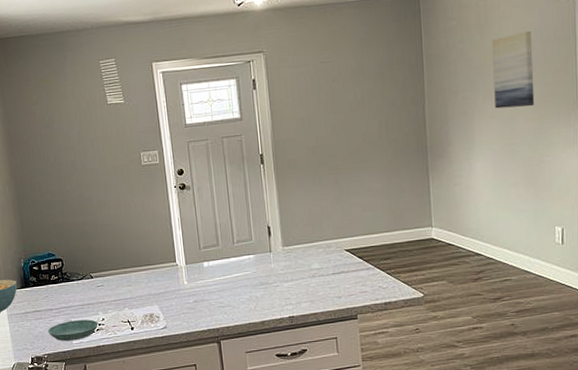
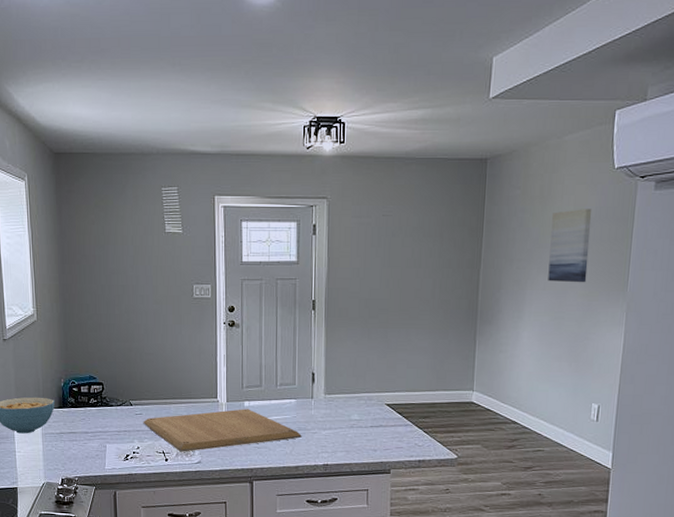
saucer: present [47,319,99,342] -> none [81,446,133,466]
chopping board: none [105,269,265,319] -> present [143,409,302,452]

